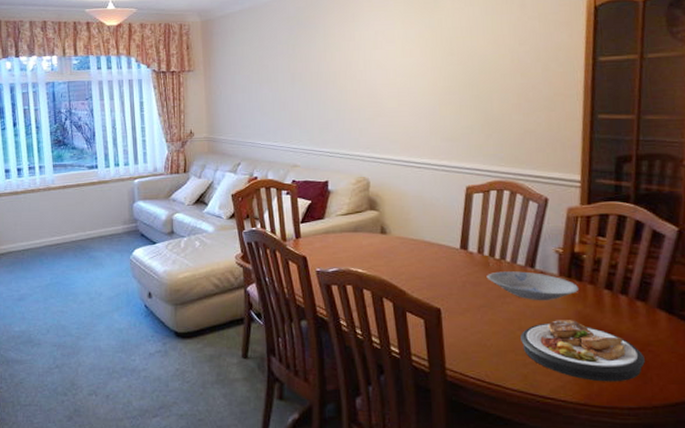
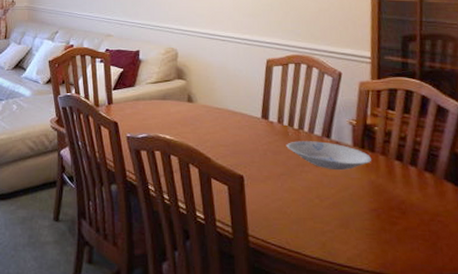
plate: present [520,320,645,382] -> none [318,189,435,252]

